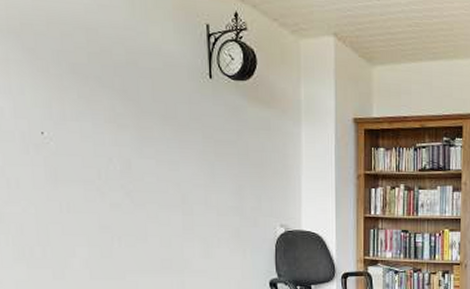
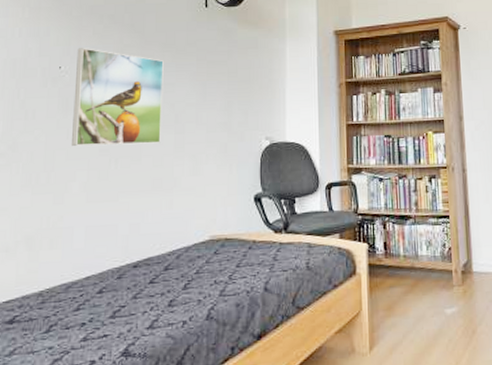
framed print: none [61,112,168,223] -> present [71,48,164,146]

